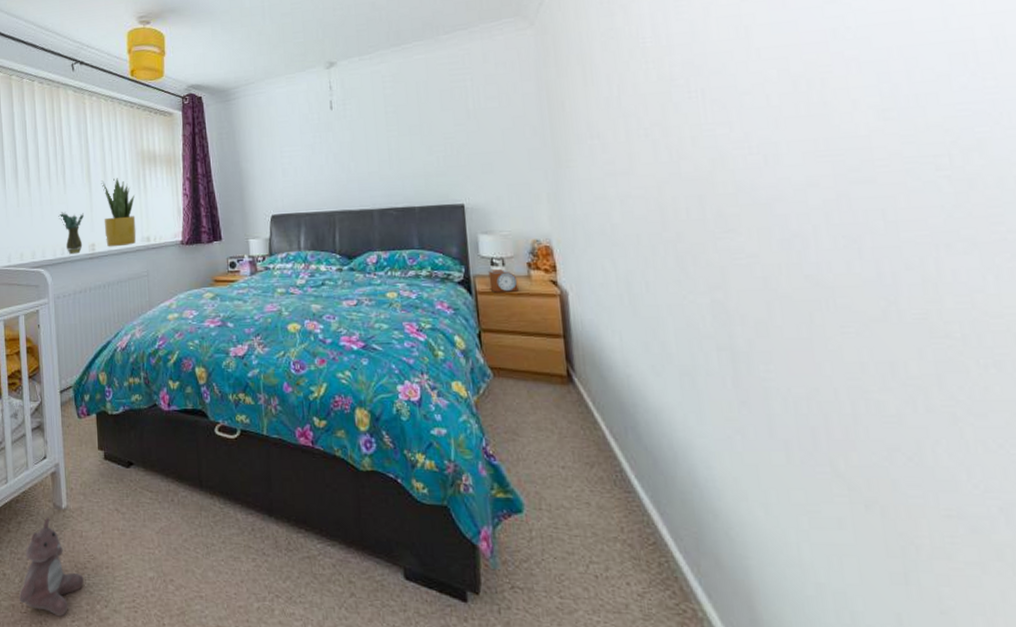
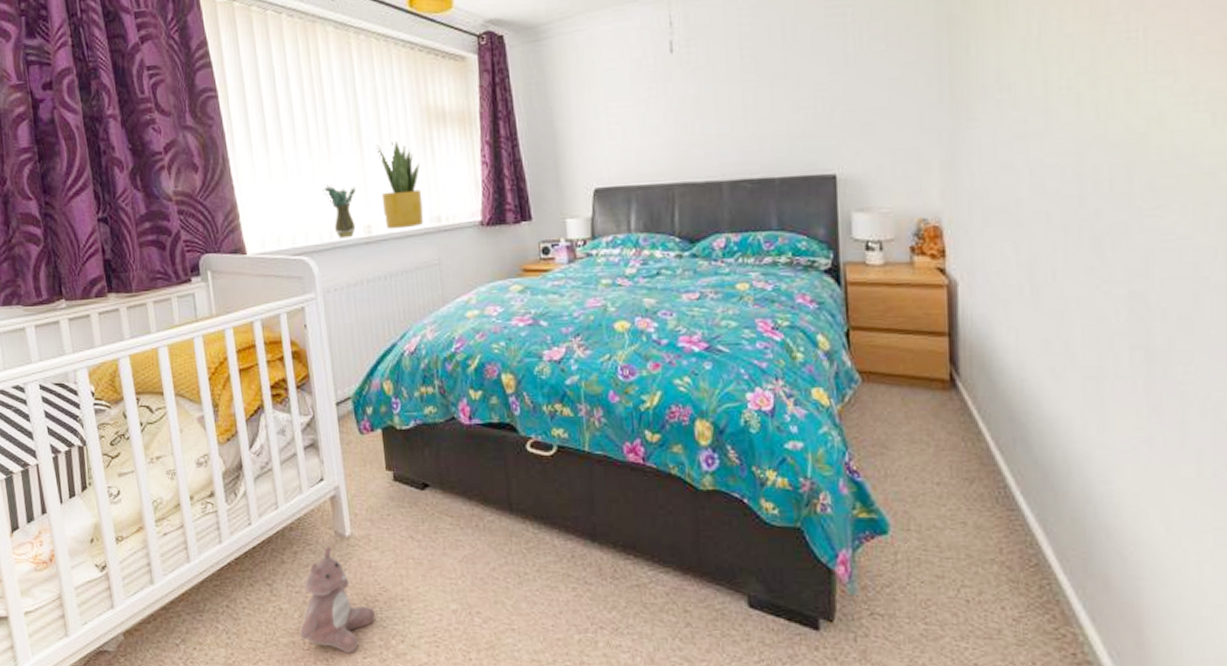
alarm clock: present [488,269,519,293] -> none [862,255,898,283]

